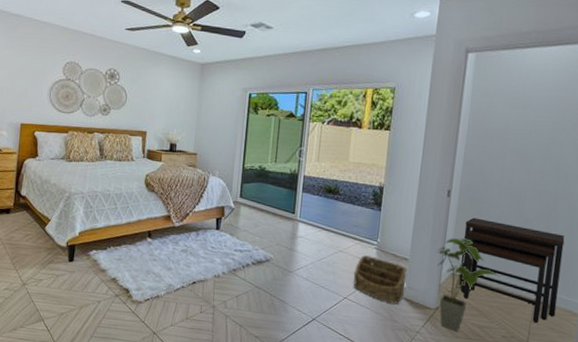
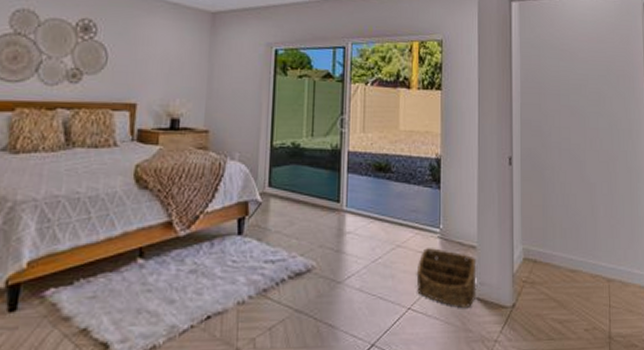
house plant: present [436,238,500,333] -> none [506,213,573,333]
desk: present [459,217,565,324] -> none [531,187,632,308]

